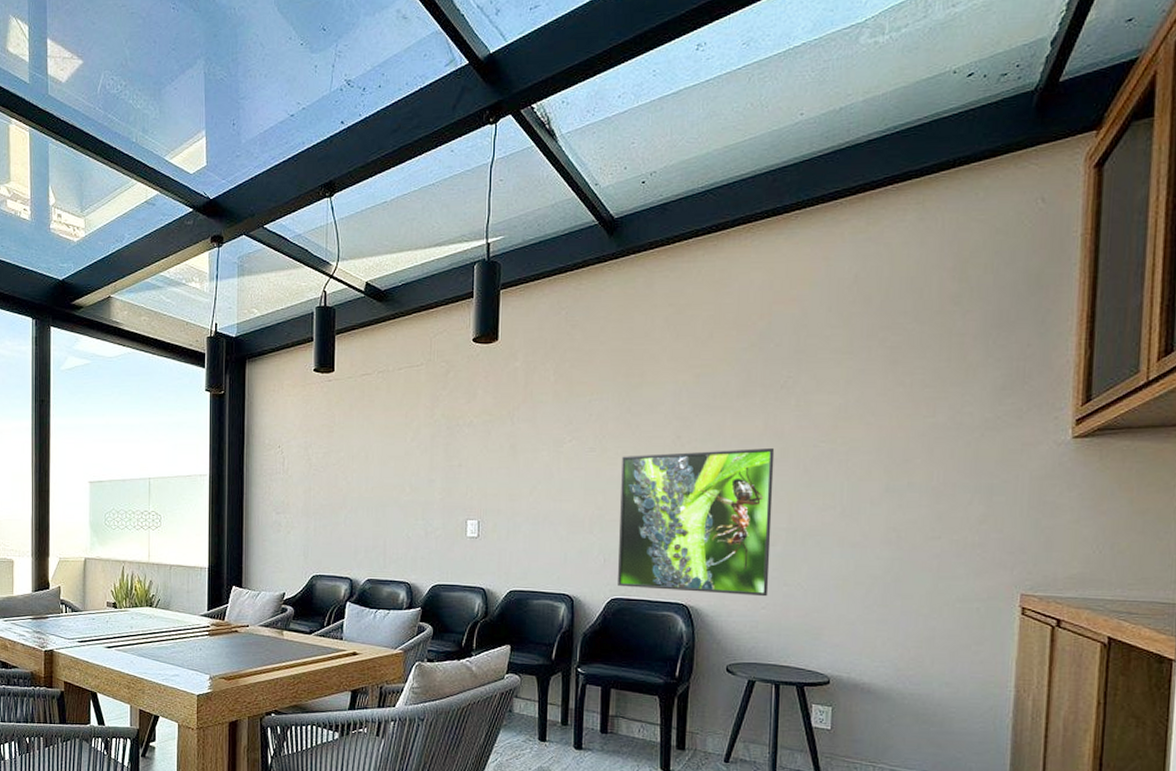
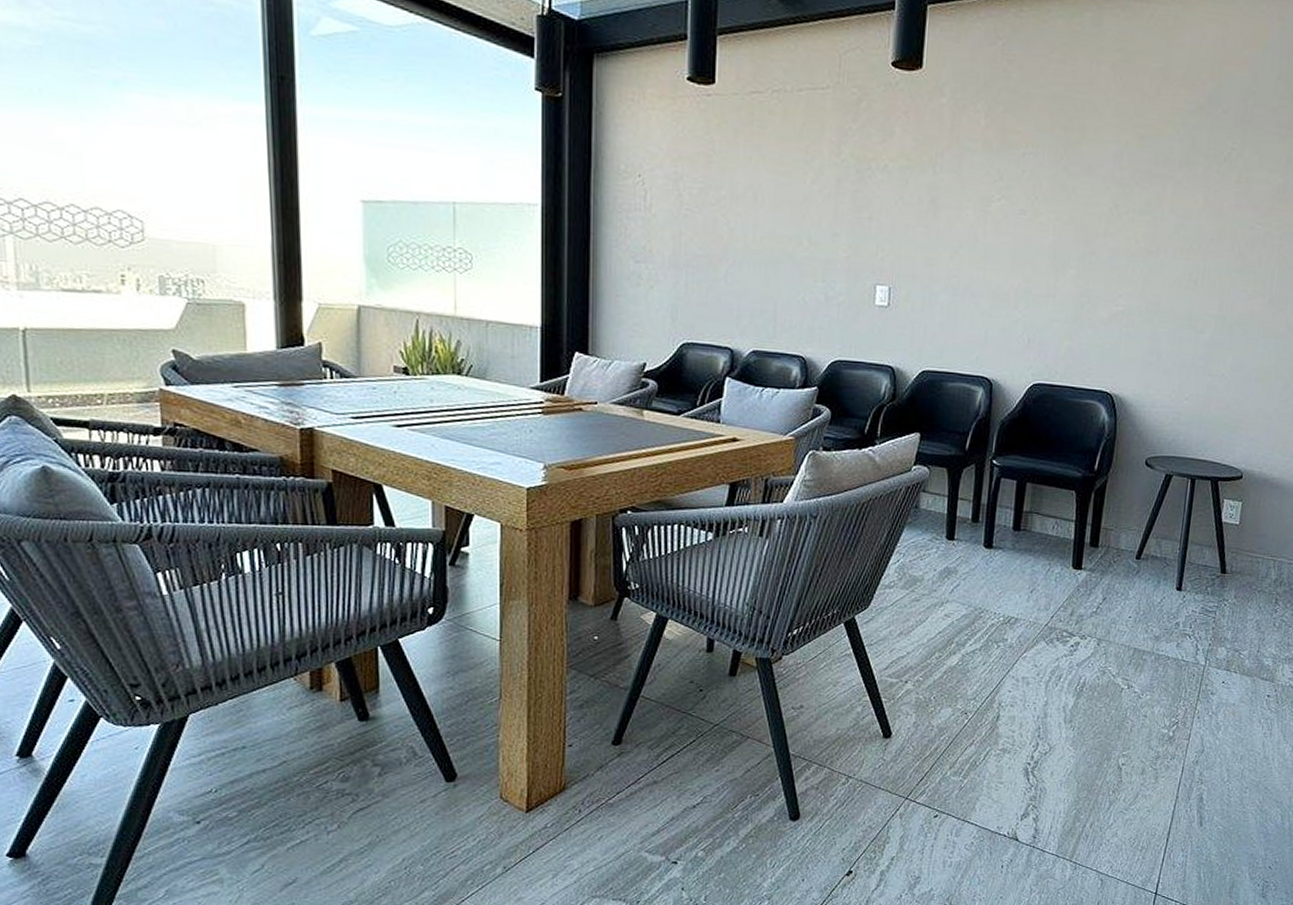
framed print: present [618,447,775,597] -> none [1041,222,1212,387]

